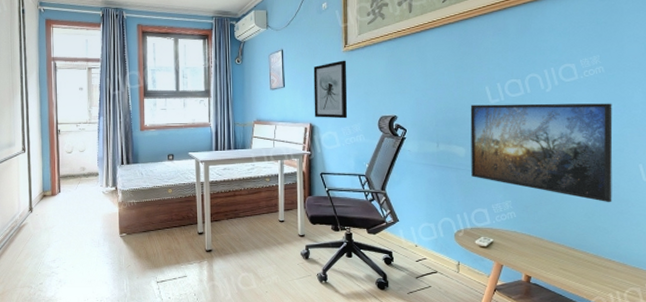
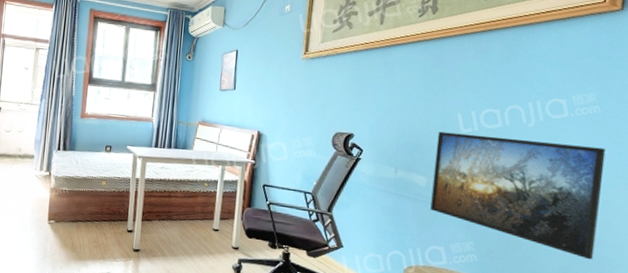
wall art: present [313,60,348,119] -> none [263,68,305,131]

